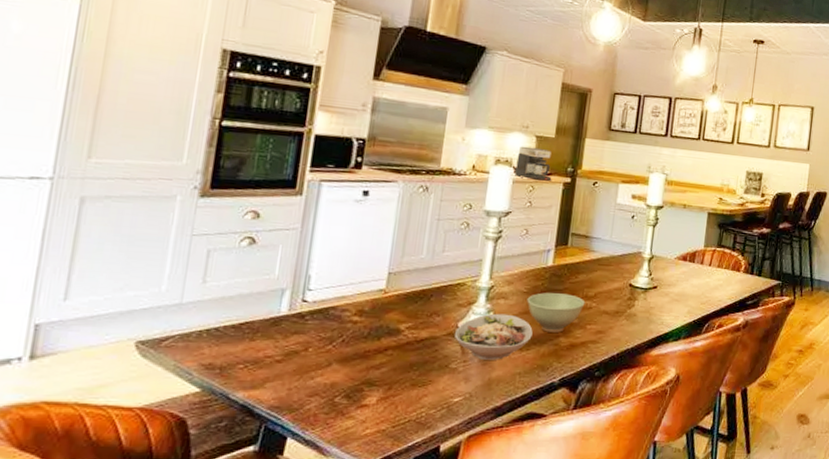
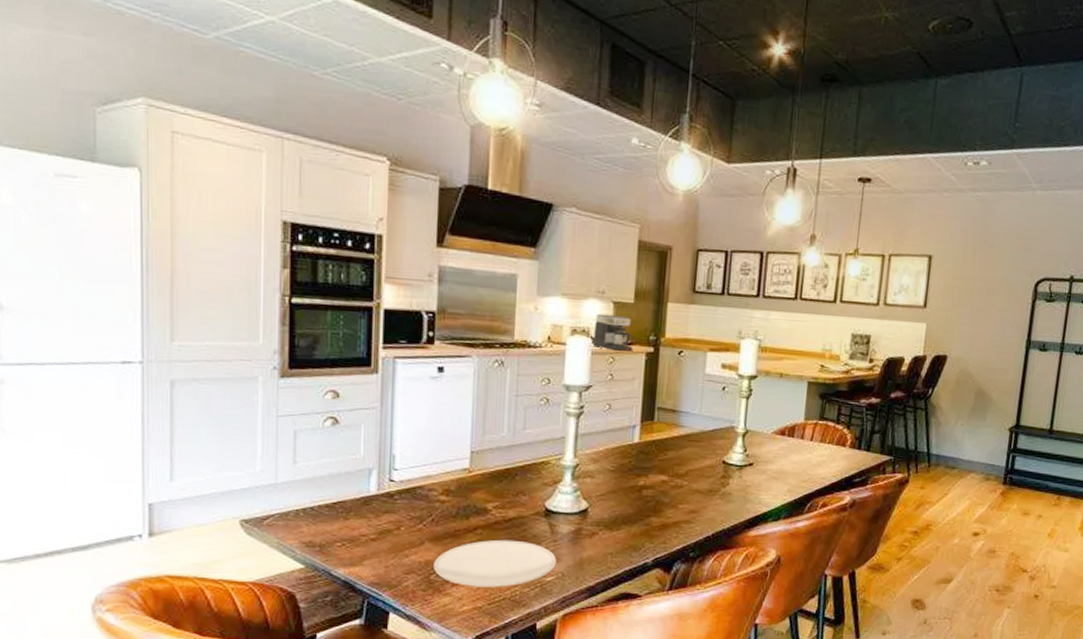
plate: none [339,360,465,410] -> present [434,539,557,588]
salad: present [455,313,533,360] -> none [543,492,622,540]
bowl: present [527,293,585,333] -> none [614,471,676,512]

